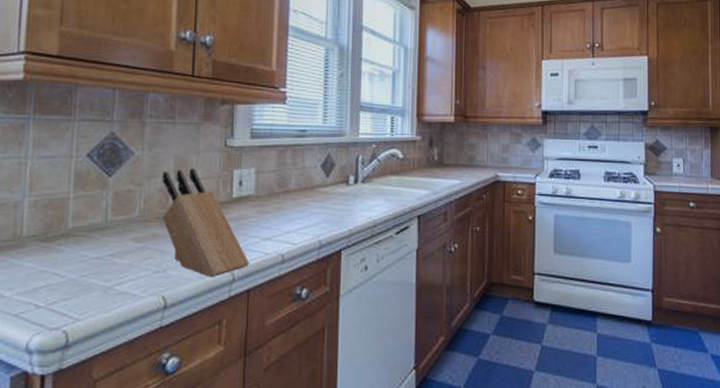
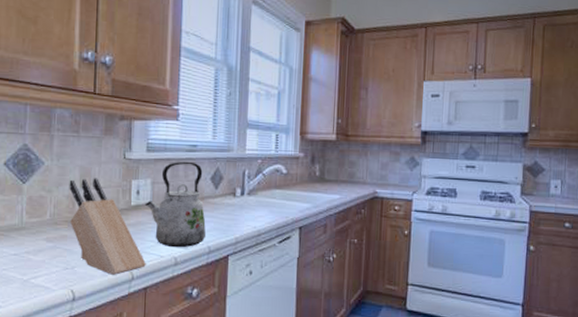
kettle: none [248,148,317,243] -> present [144,161,207,248]

